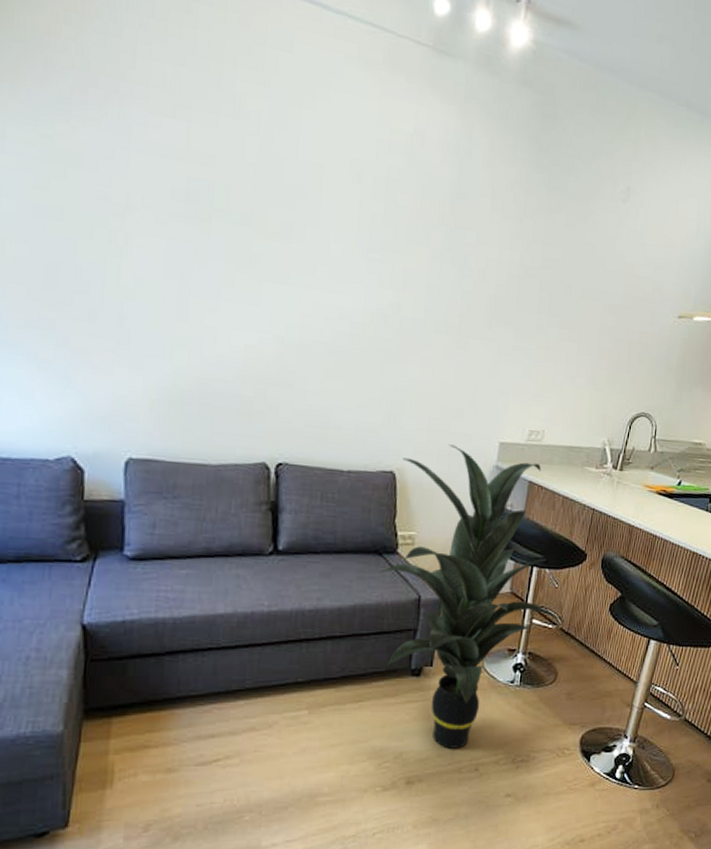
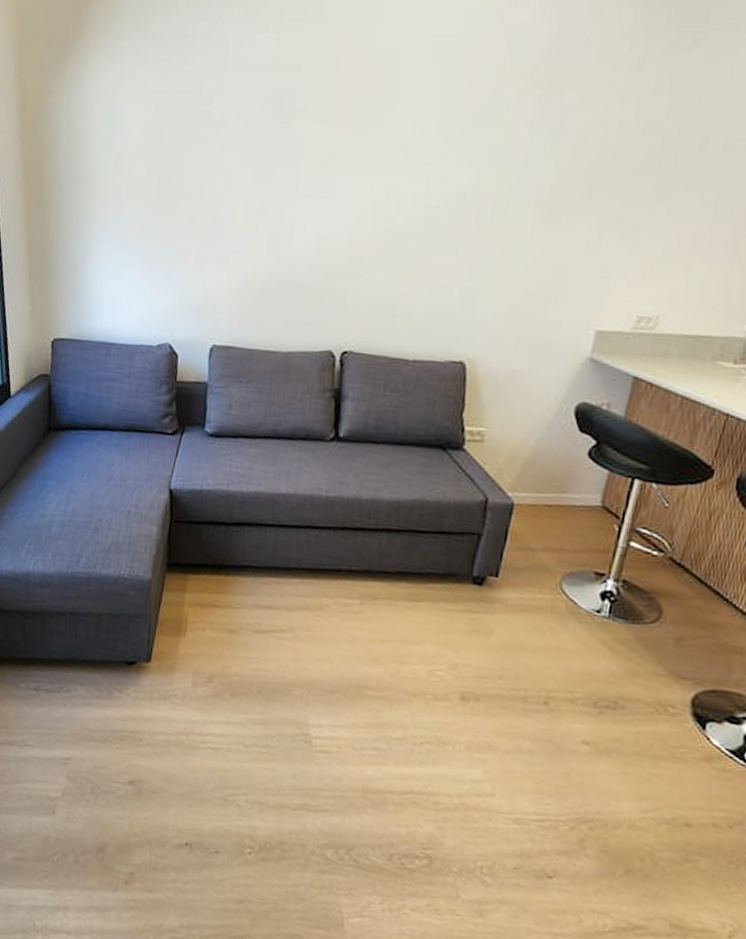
indoor plant: present [379,444,566,749] -> none [442,333,679,675]

